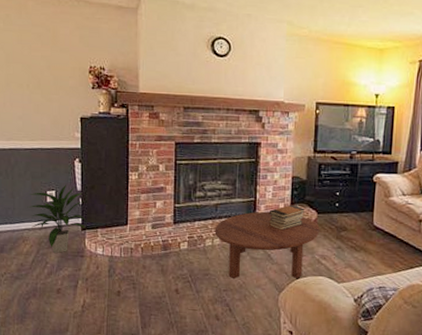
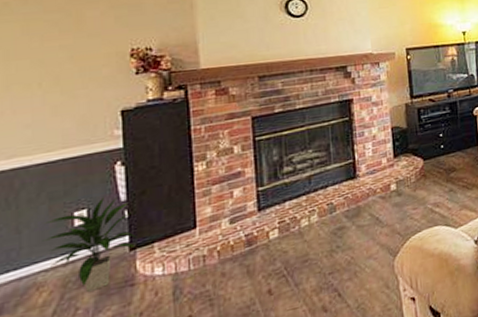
coffee table: present [214,211,319,279] -> none [310,166,428,257]
book stack: present [269,204,306,231] -> none [372,157,411,188]

